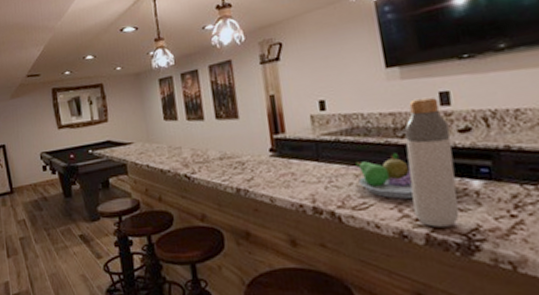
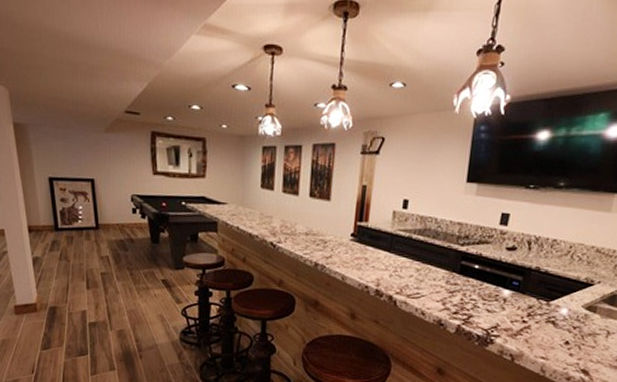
fruit bowl: present [356,153,414,200] -> none [418,257,462,297]
bottle: present [404,97,460,228] -> none [453,214,501,322]

